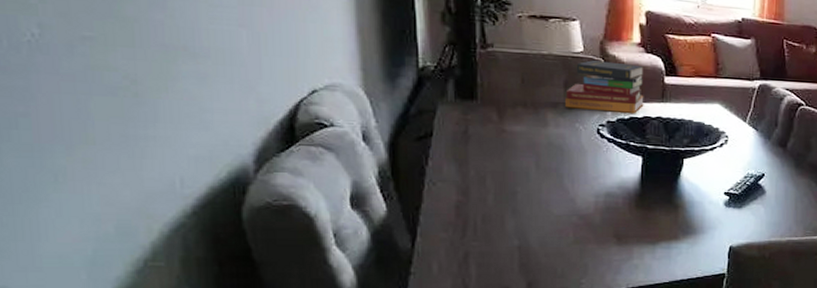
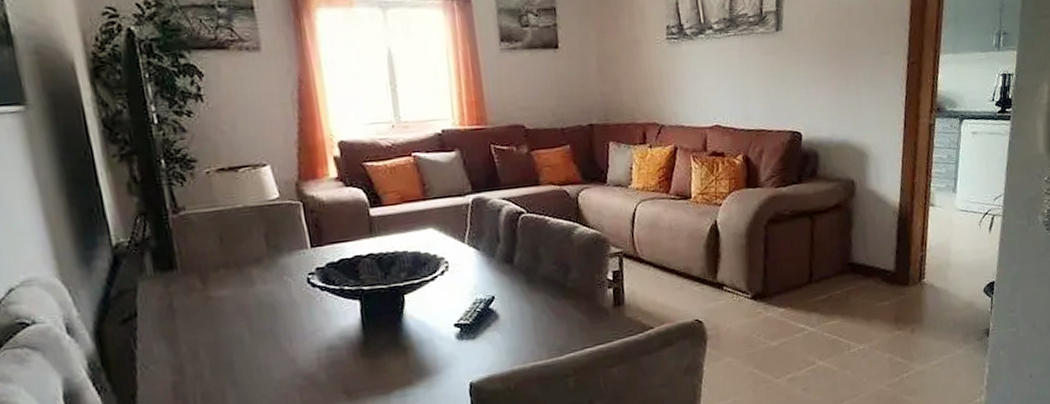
books: present [565,60,644,113] -> none [267,201,352,262]

